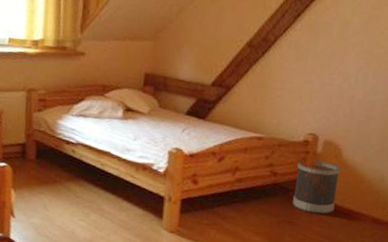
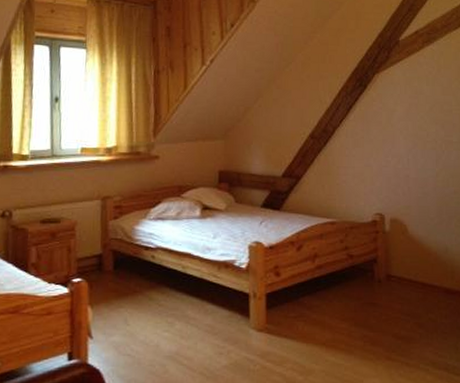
wastebasket: present [292,160,340,215] -> none [371,239,410,291]

